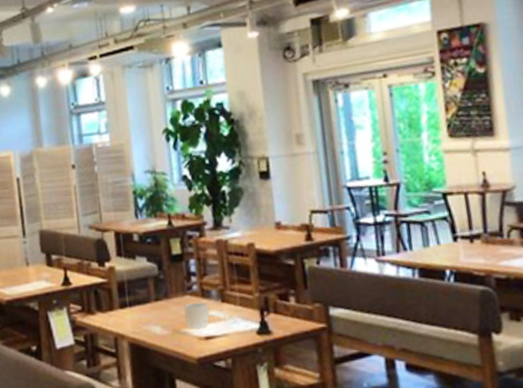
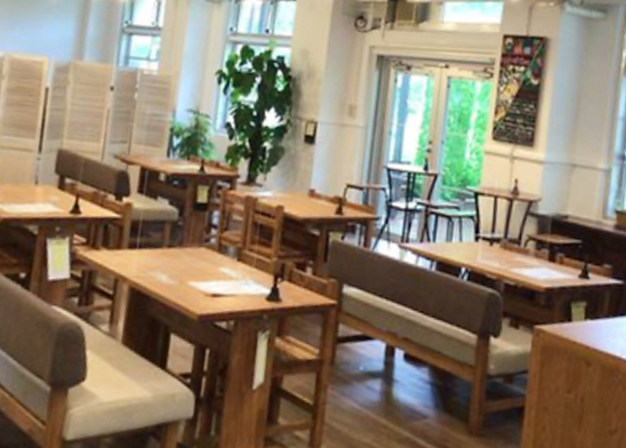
mug: present [183,302,210,332] -> none [194,255,223,287]

